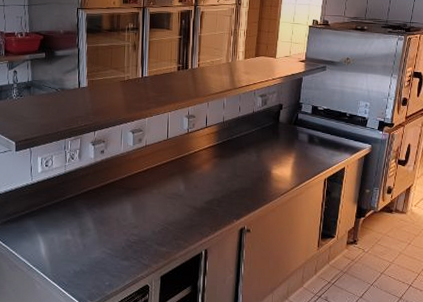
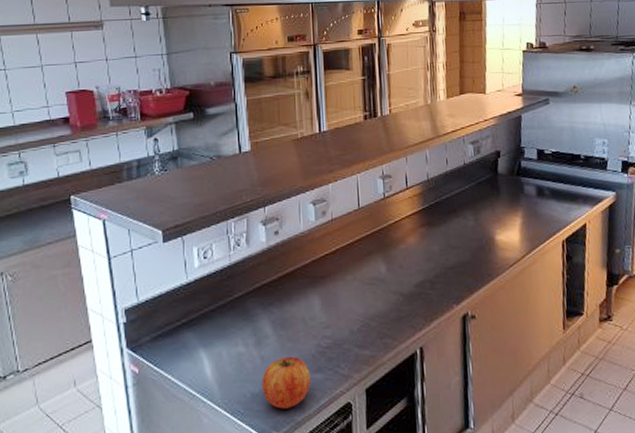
apple: none [82,246,120,285] -> present [261,356,311,409]

